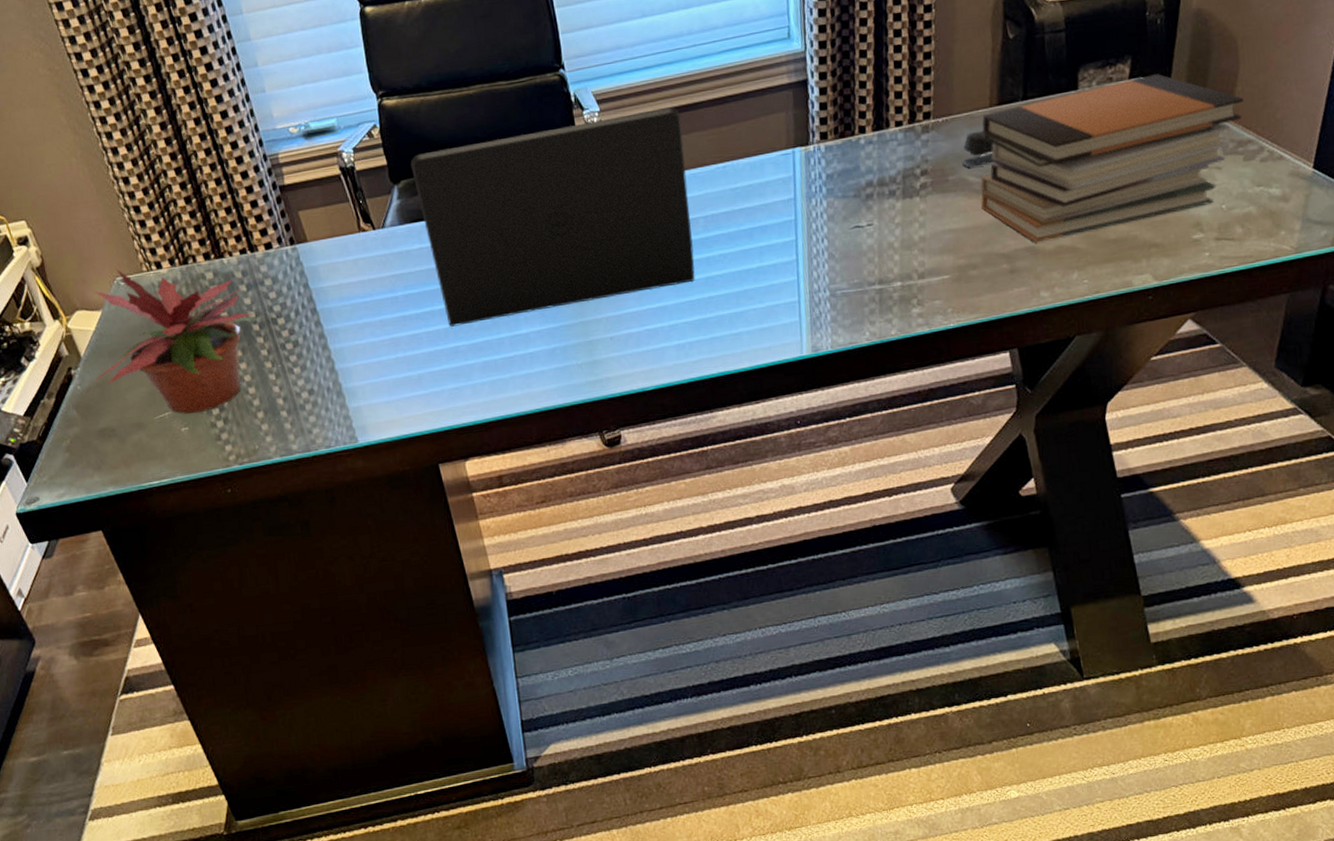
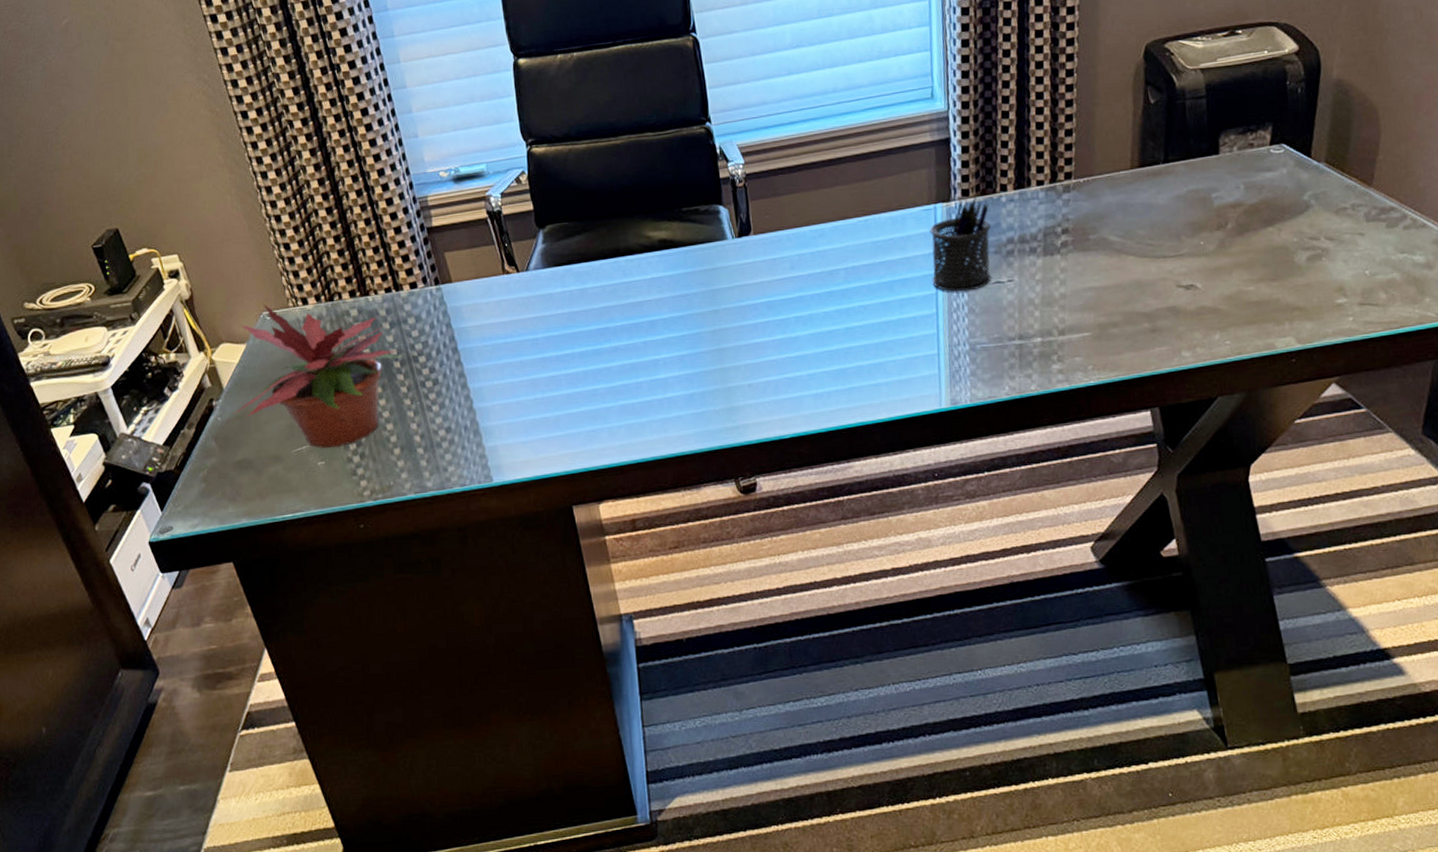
laptop: present [410,107,695,327] -> none [557,161,835,370]
pen holder: none [788,138,851,238] -> present [929,196,991,293]
stapler: present [961,130,996,168] -> none [1102,191,1137,227]
book stack: present [980,74,1244,243] -> none [1121,141,1386,303]

